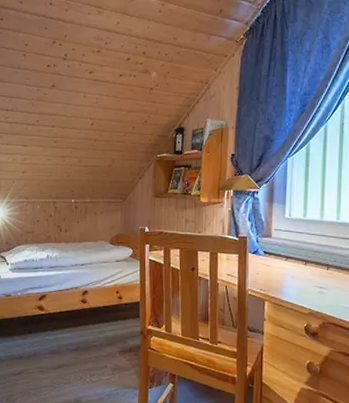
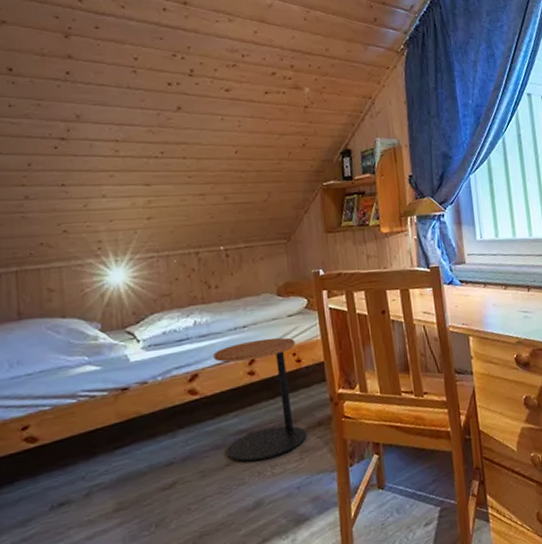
side table: none [58,276,120,369] -> present [213,337,307,462]

